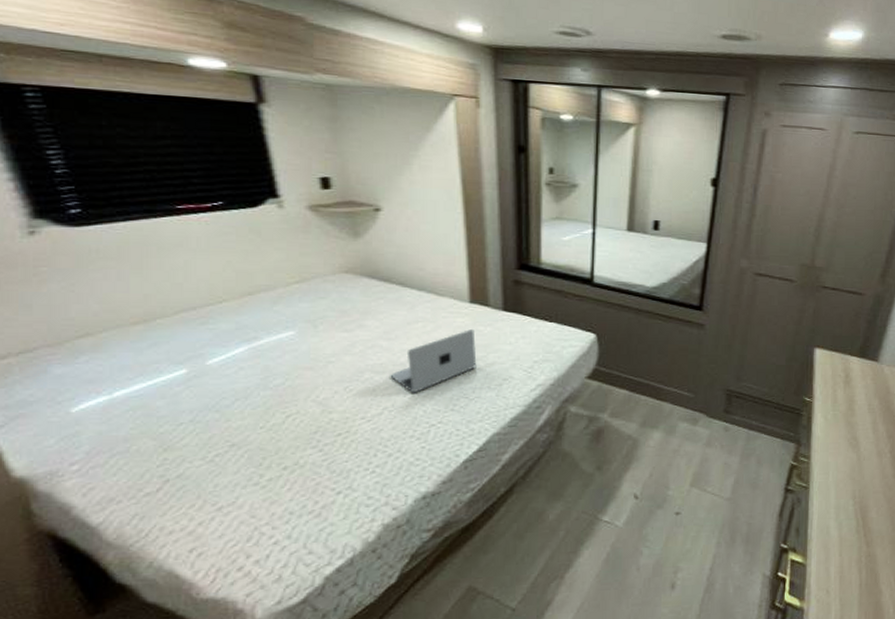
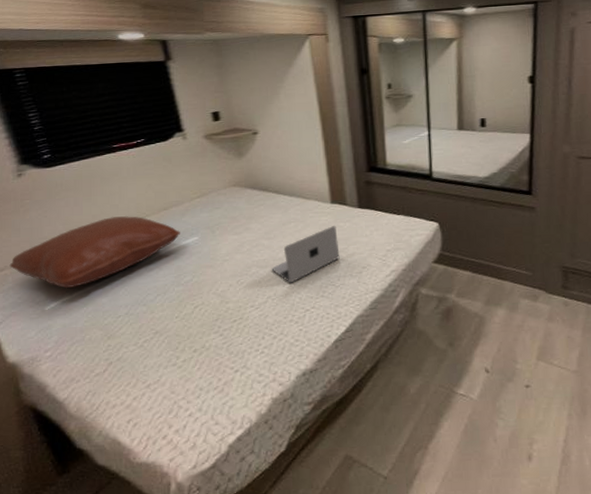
pillow: none [15,299,270,387] -> present [9,216,180,289]

